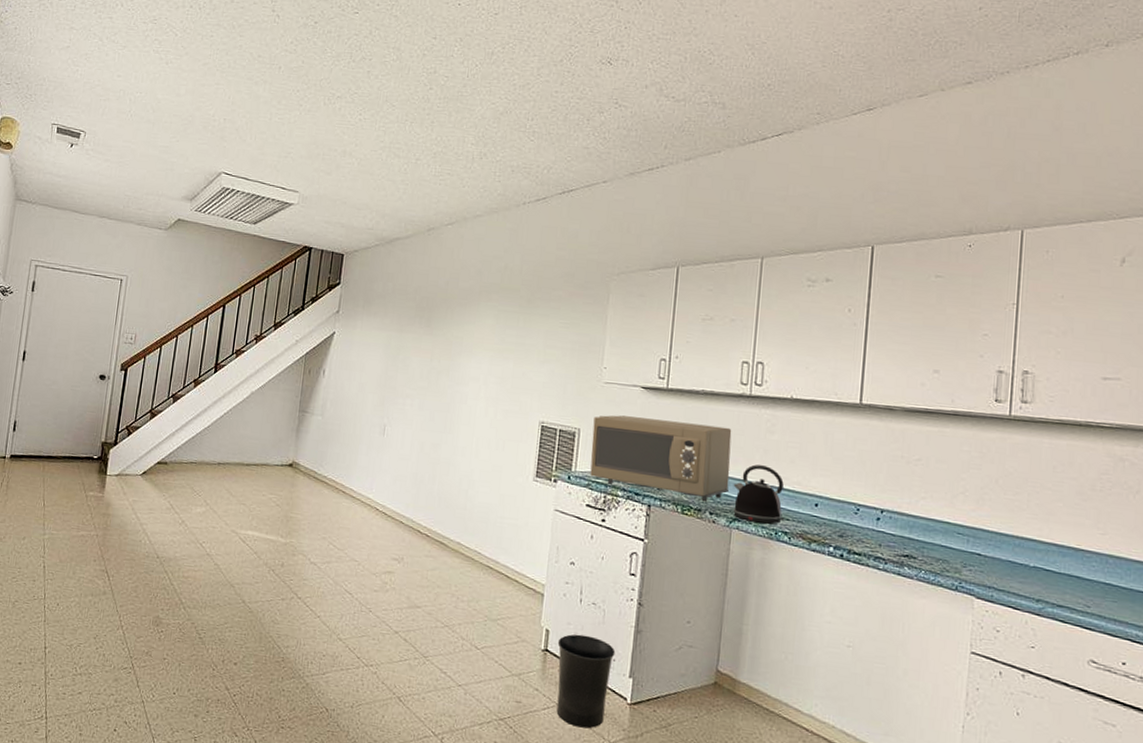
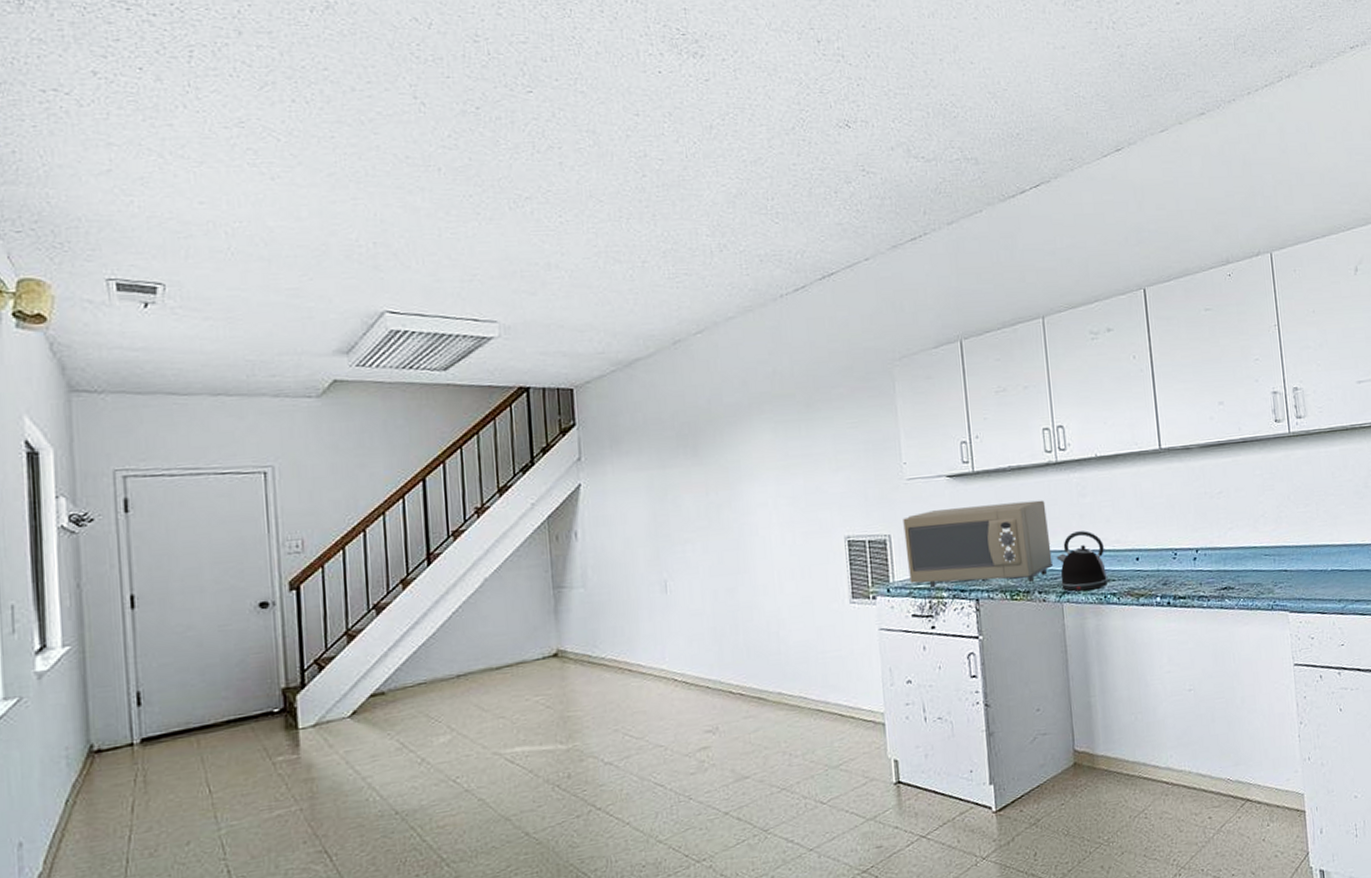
waste bin: present [556,634,616,729] -> none [909,753,972,854]

